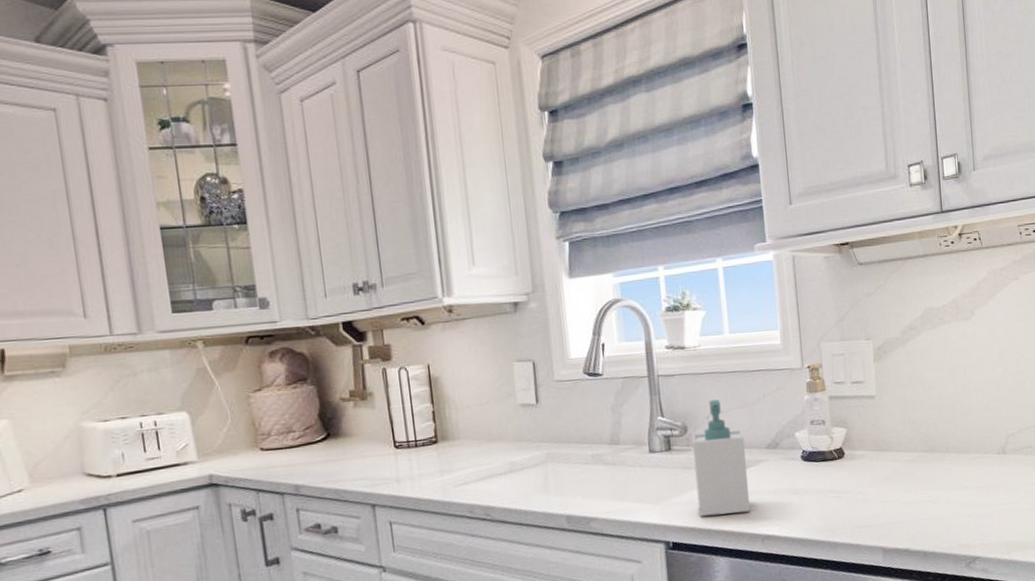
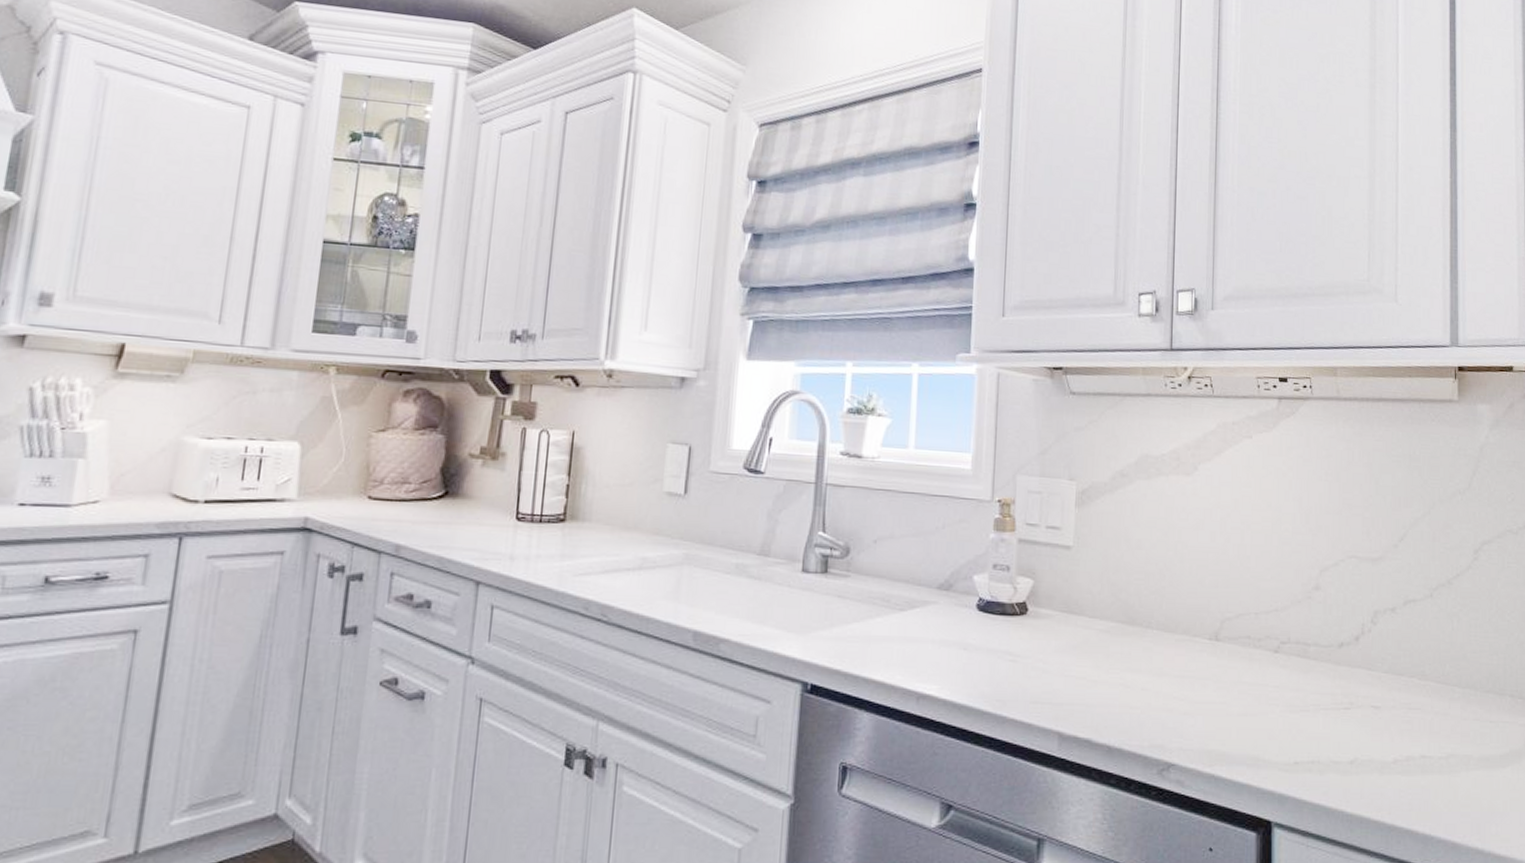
soap bottle: present [692,399,750,517] -> none [847,520,914,662]

